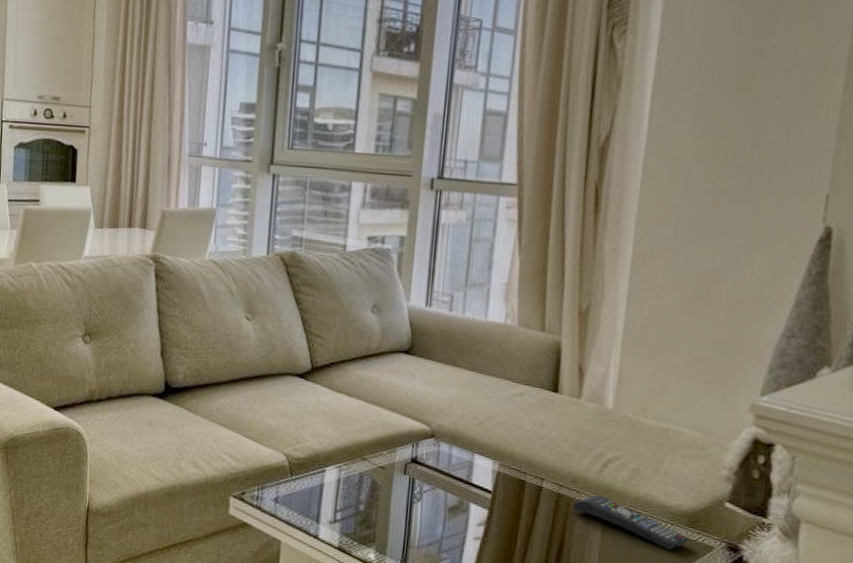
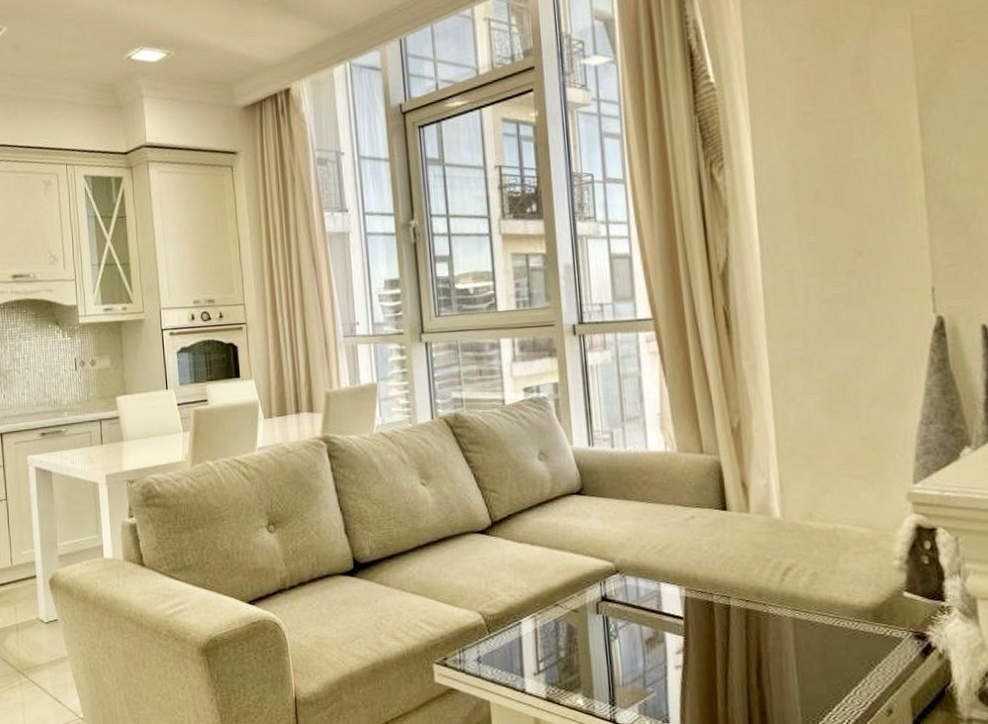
remote control: present [572,495,690,551] -> none [761,604,878,648]

